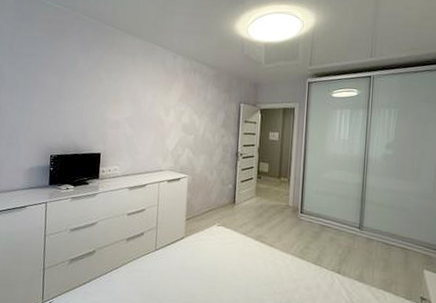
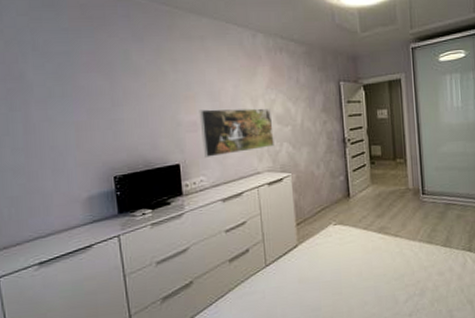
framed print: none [120,112,180,152] -> present [199,108,274,157]

